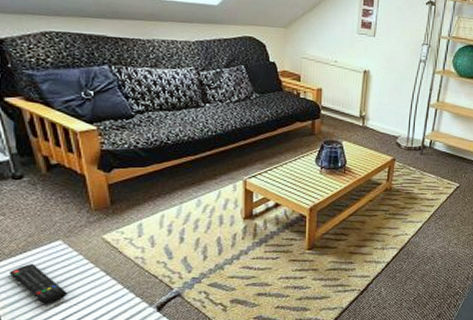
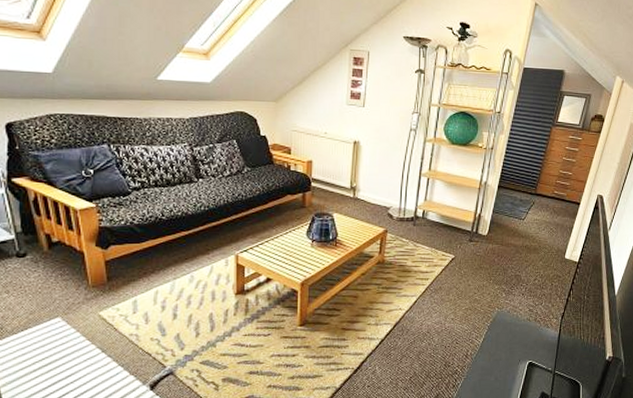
remote control: present [9,264,68,305] -> none [10,341,66,383]

